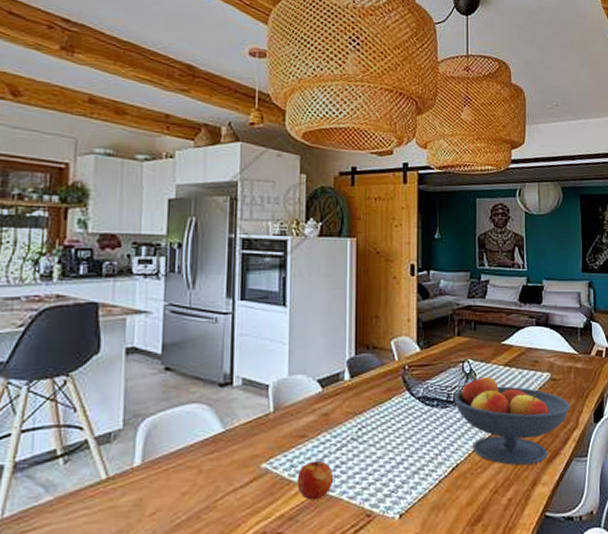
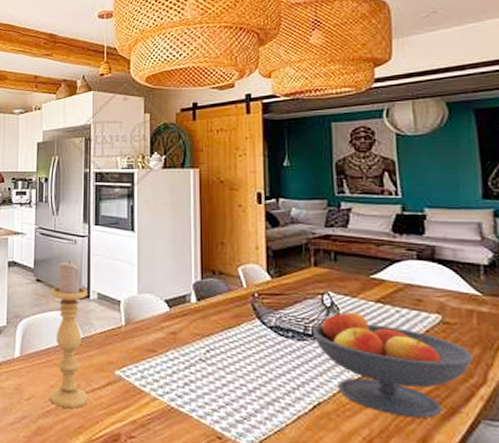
candle holder: none [179,341,230,517] -> present [49,259,89,409]
apple: present [297,460,333,501] -> none [147,375,182,413]

